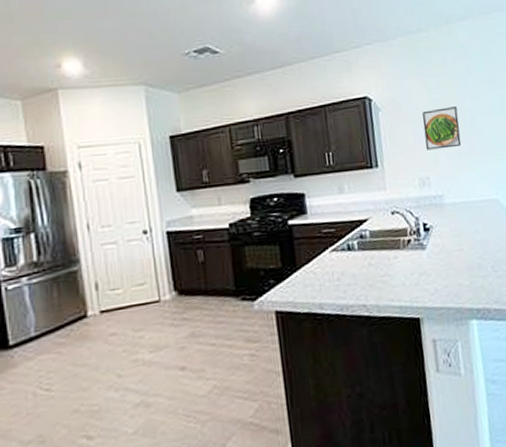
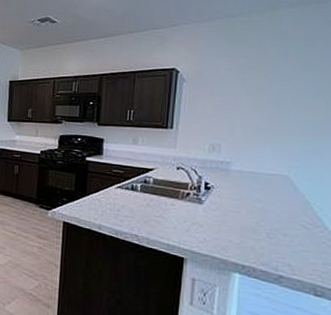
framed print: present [422,107,462,150] -> none [222,86,264,123]

